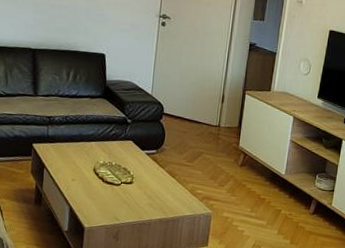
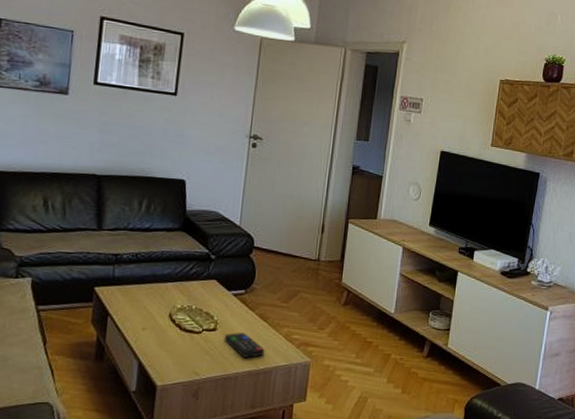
remote control: none [139,186,173,208] -> present [224,333,265,358]

